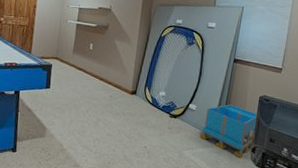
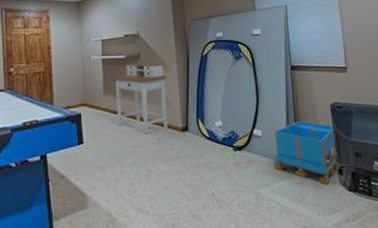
desk: none [80,31,128,91] -> present [111,62,168,135]

